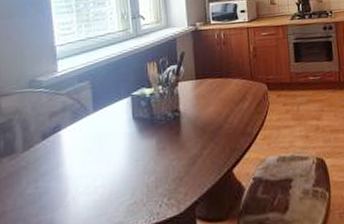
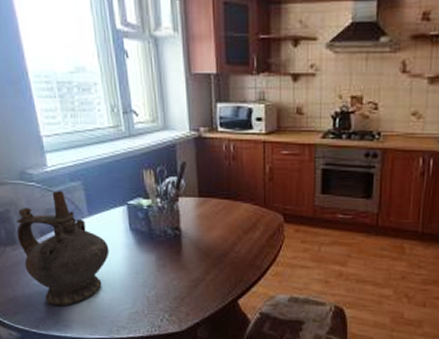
ceremonial vessel: none [17,93,111,215] -> present [16,191,110,306]

